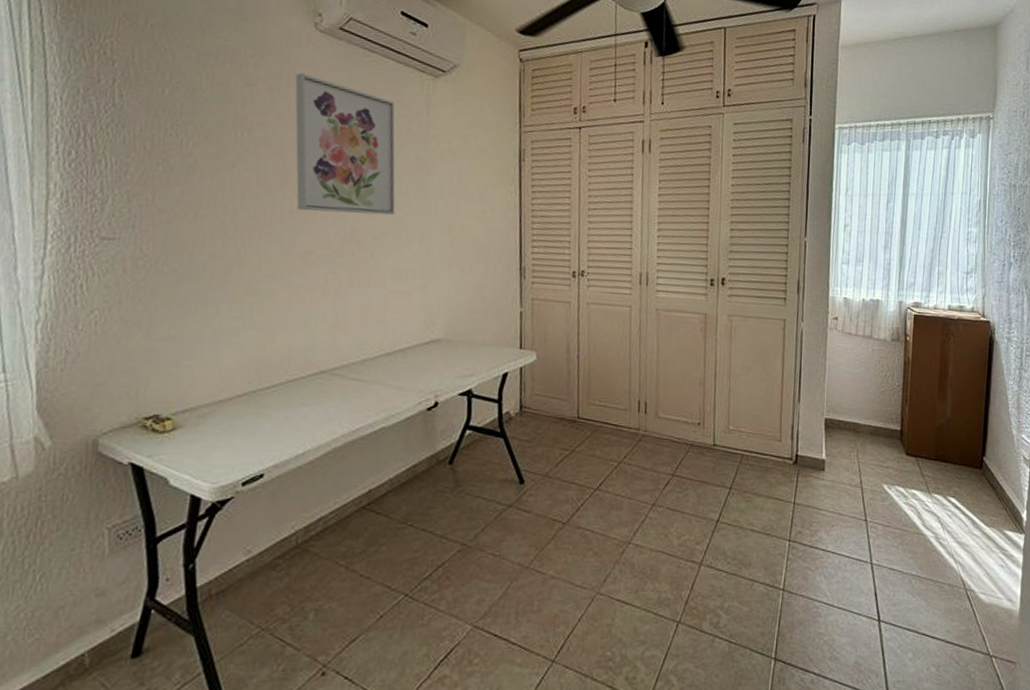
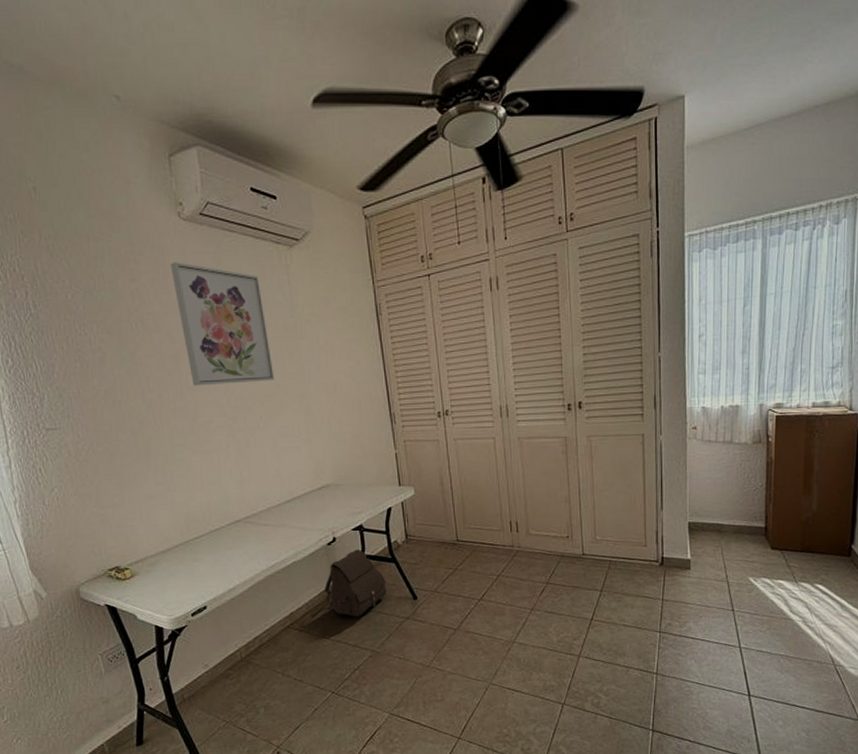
satchel: none [415,418,491,500] -> present [325,549,387,617]

